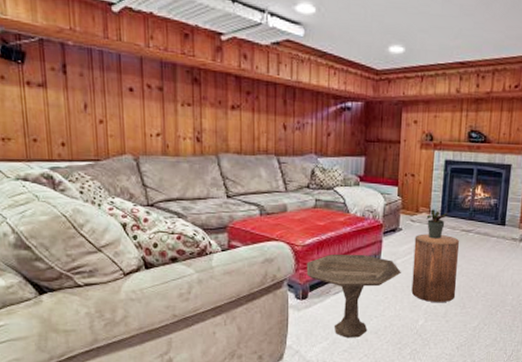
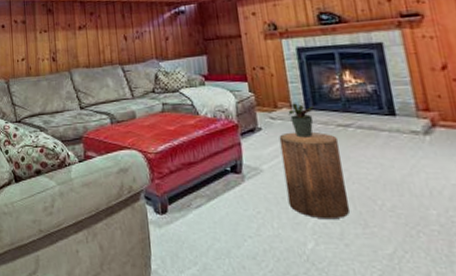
side table: present [306,254,401,337] -> none [161,159,271,263]

